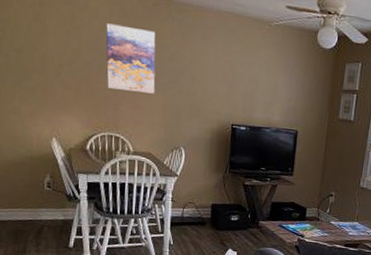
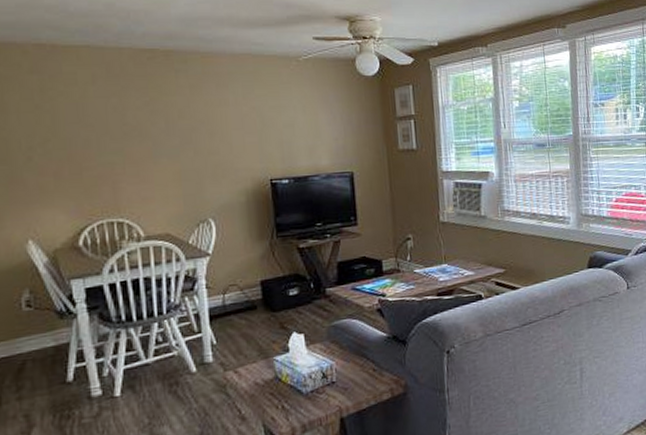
wall art: present [106,23,156,94] -> none [89,87,165,165]

